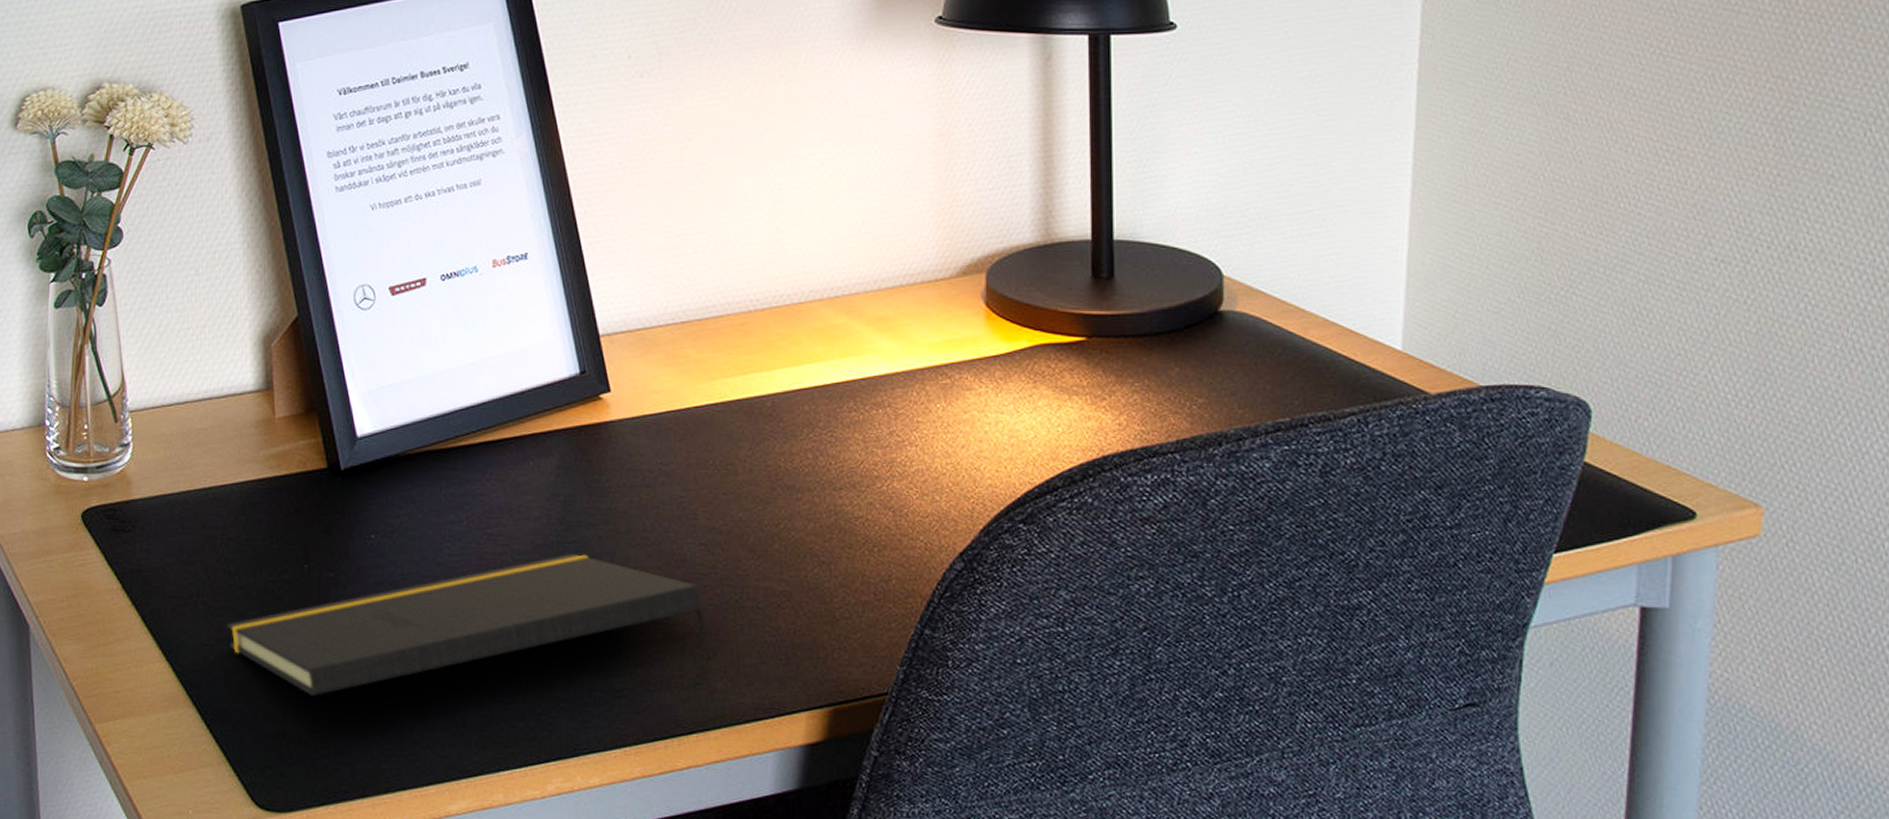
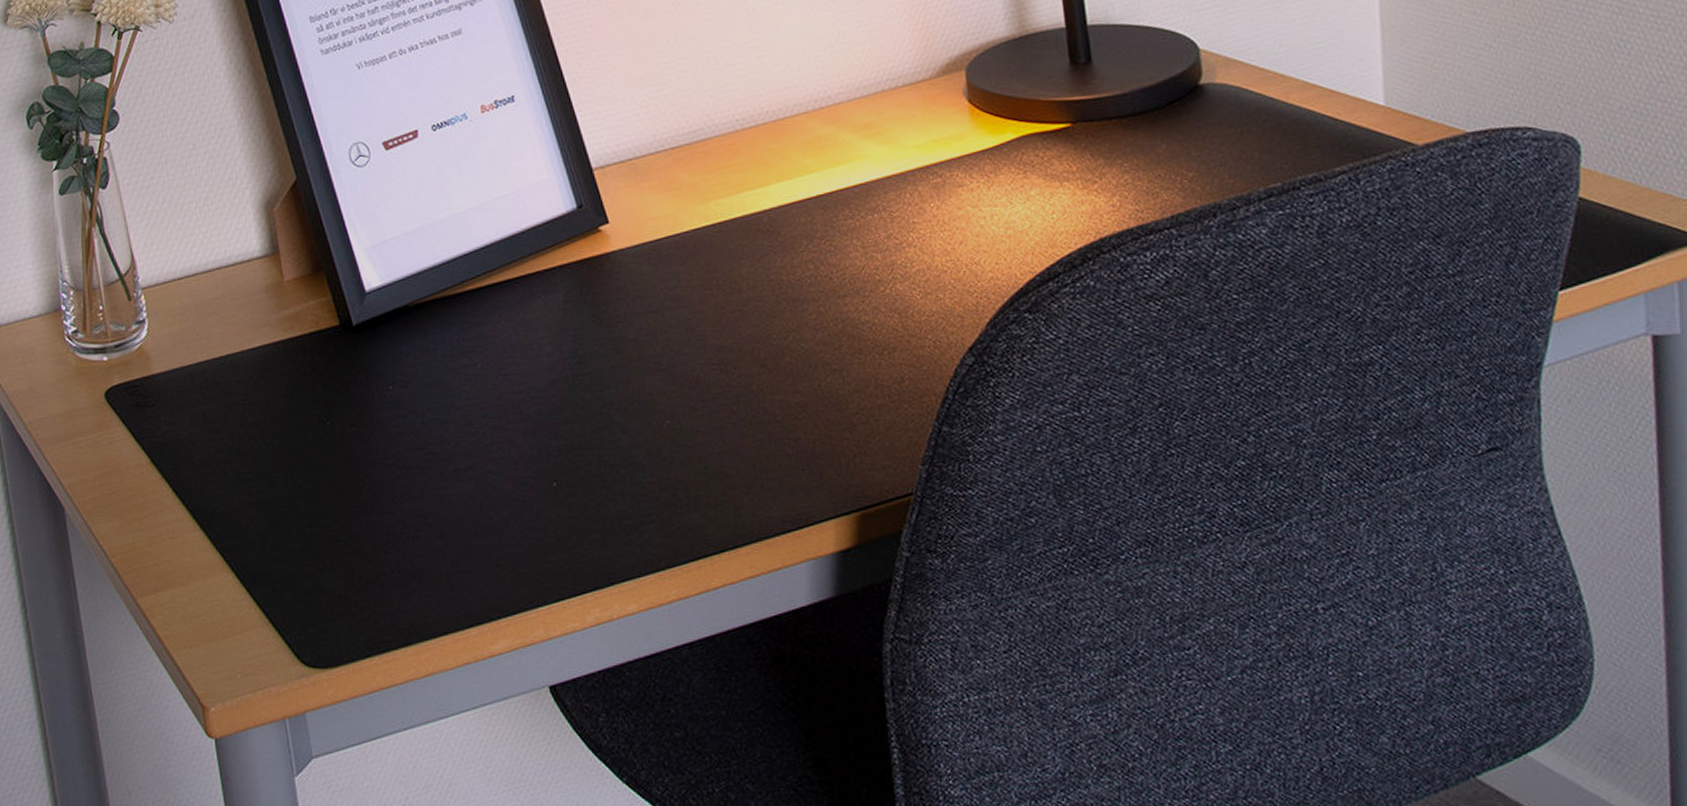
notepad: present [227,553,711,697] -> none [257,384,734,551]

